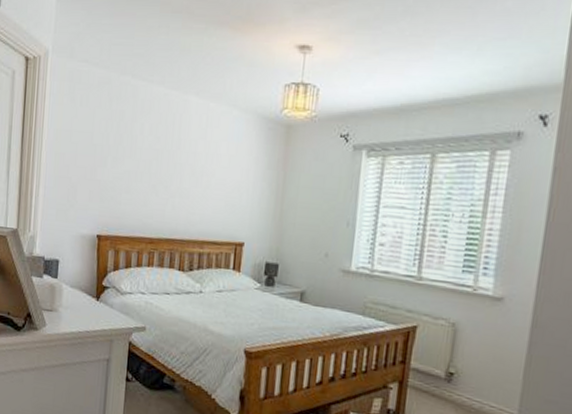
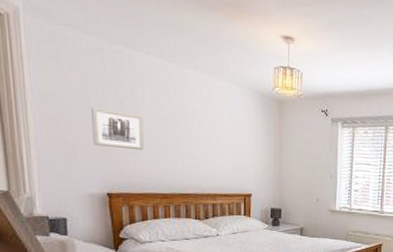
wall art: none [91,142,139,189] -> present [91,107,144,151]

